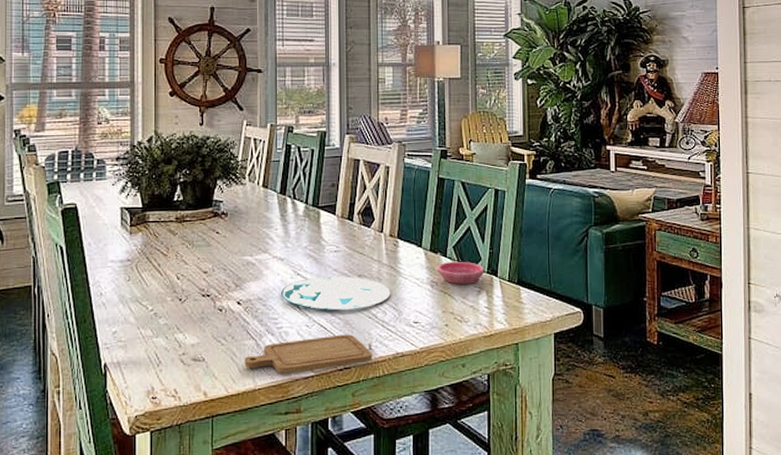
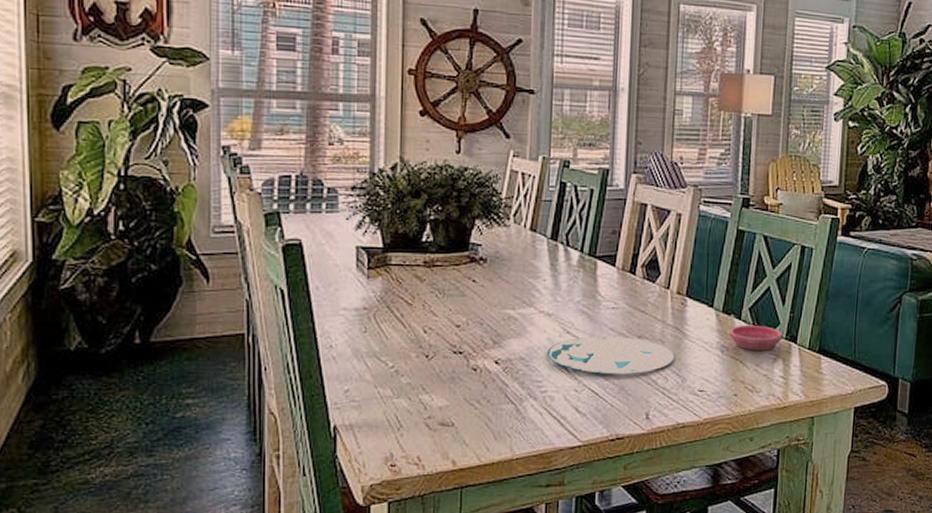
chopping board: present [244,334,372,374] -> none [501,401,649,443]

